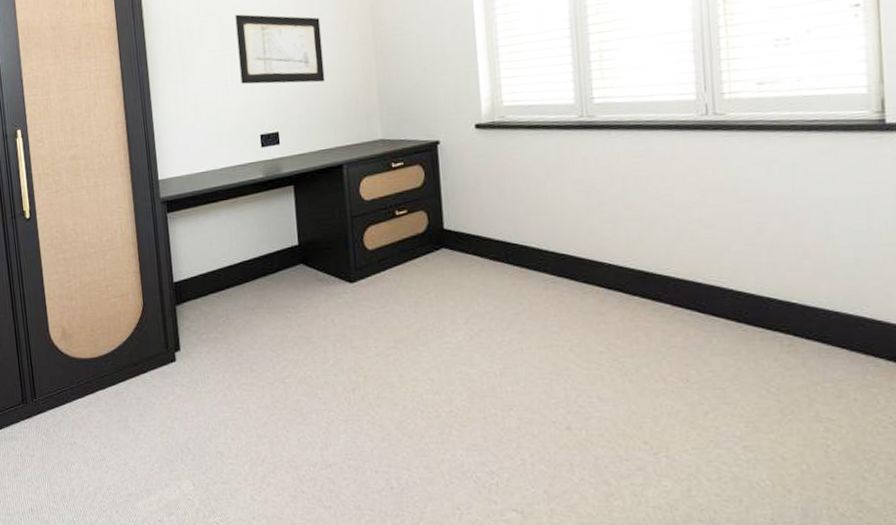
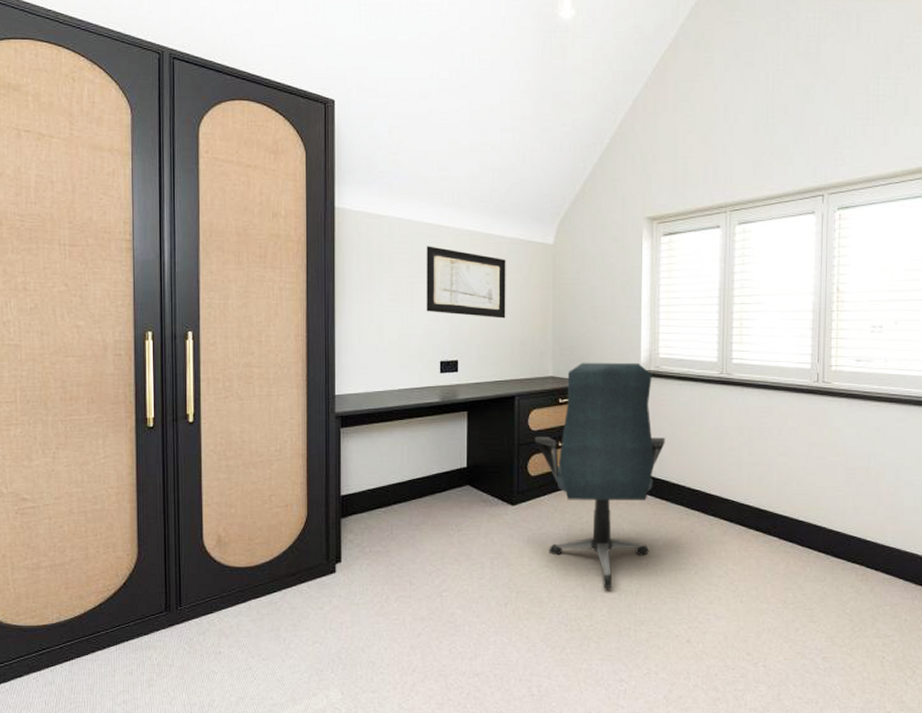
office chair: none [368,114,519,369] -> present [534,362,665,588]

